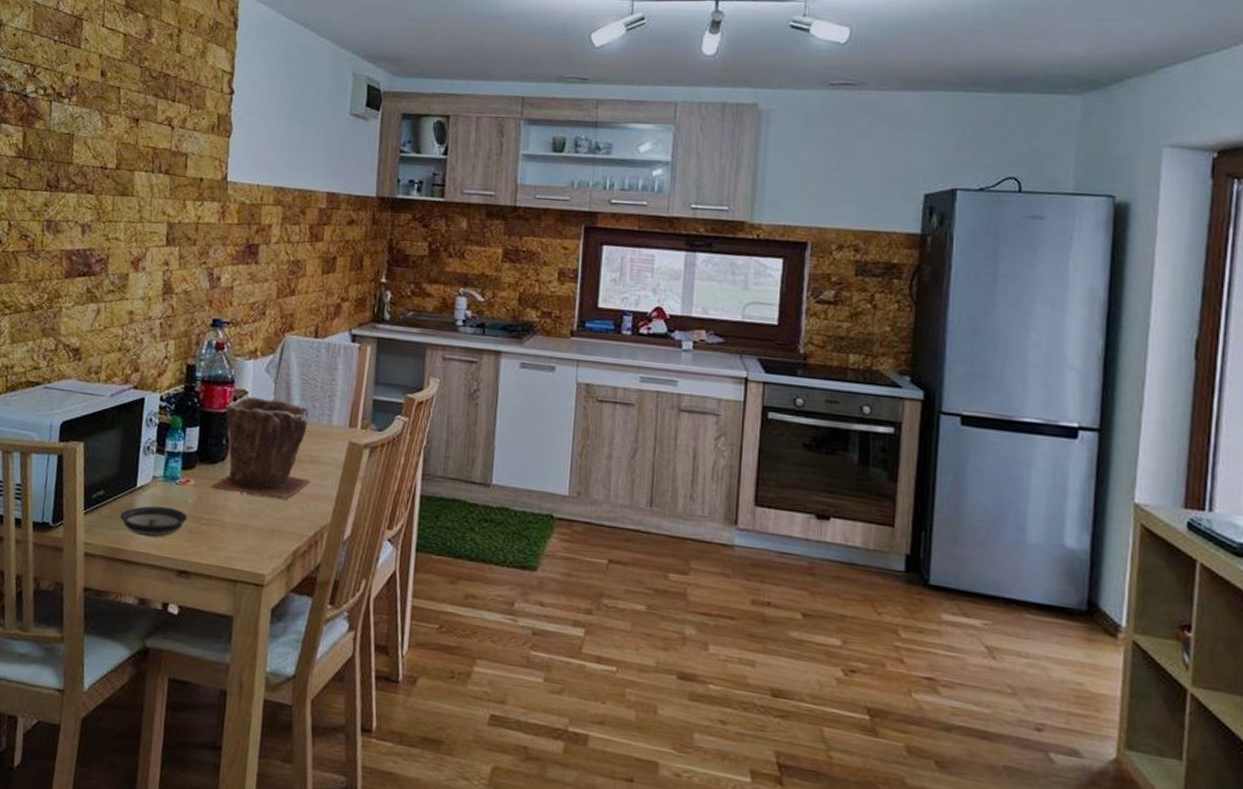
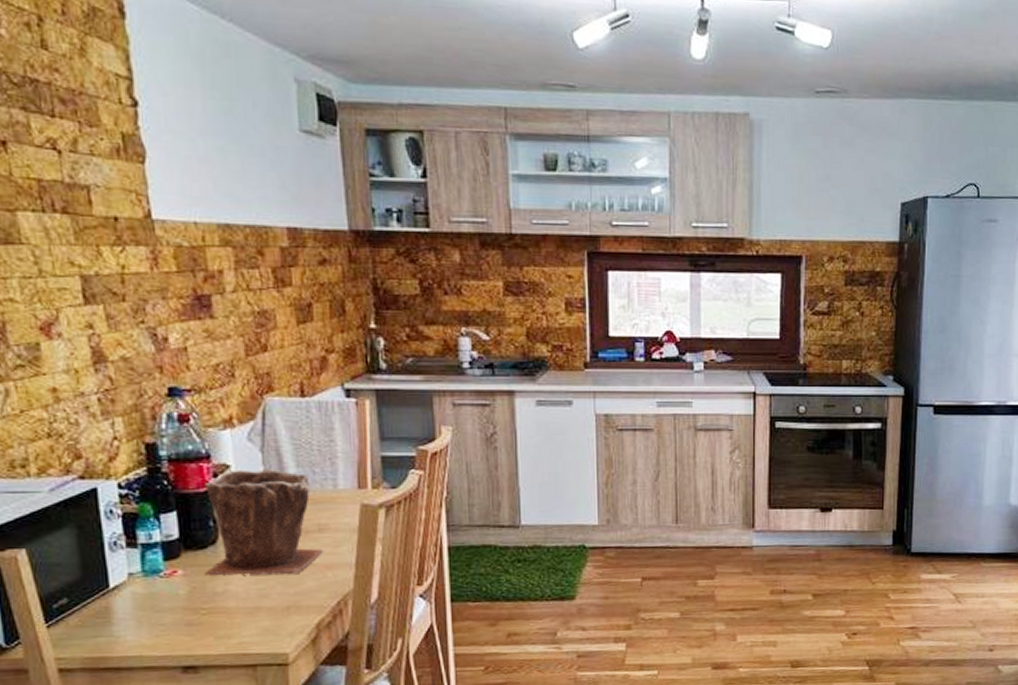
saucer: present [120,506,188,538] -> none [96,603,183,640]

